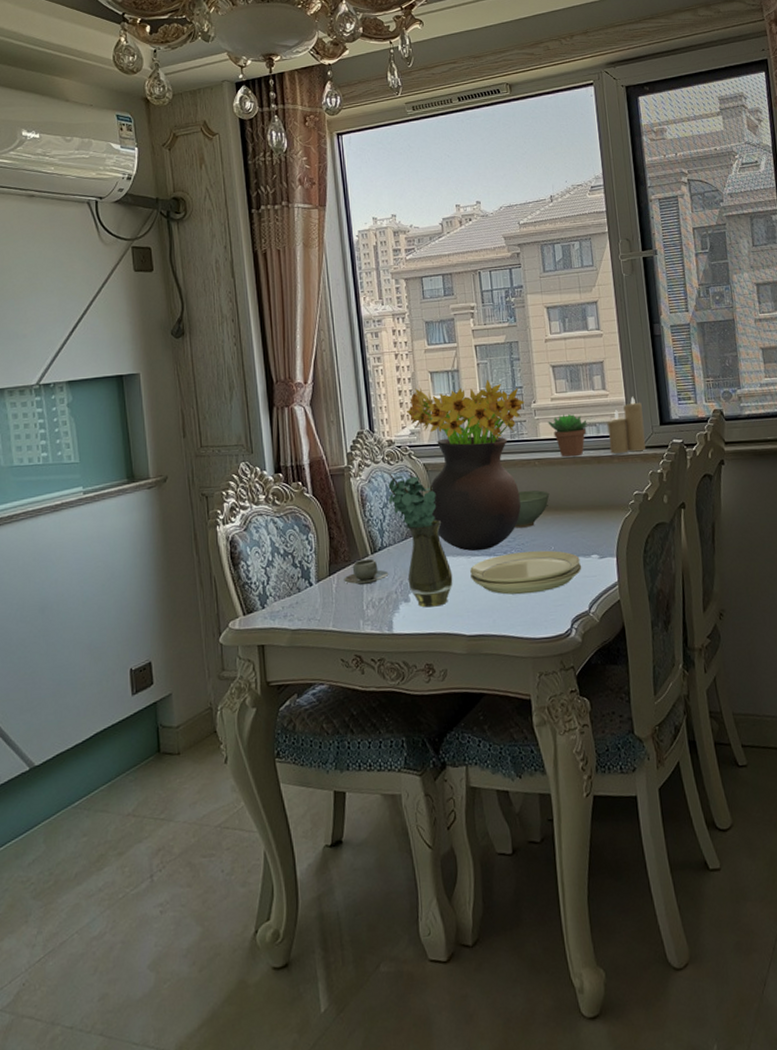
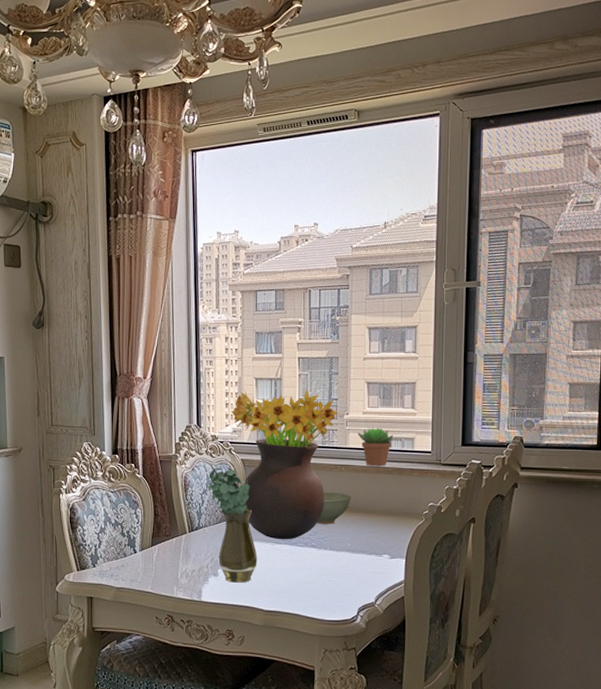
teacup: present [344,558,389,585] -> none [163,535,203,557]
plate: present [470,550,582,595] -> none [273,545,373,582]
candle: present [607,396,647,454] -> none [412,417,447,468]

